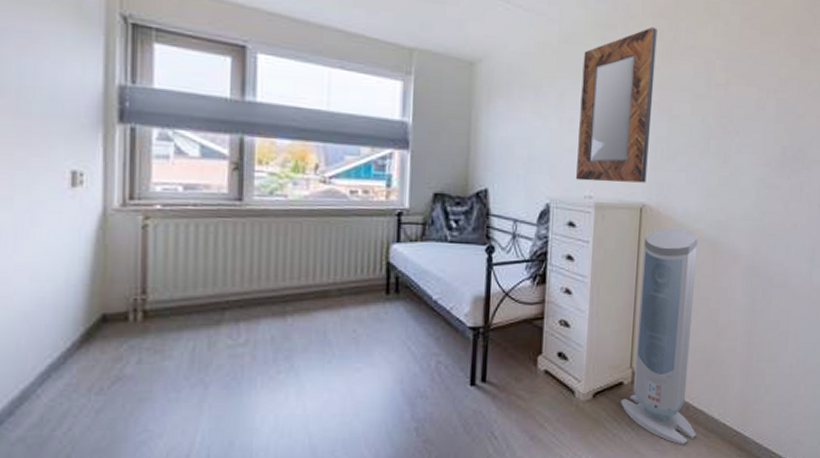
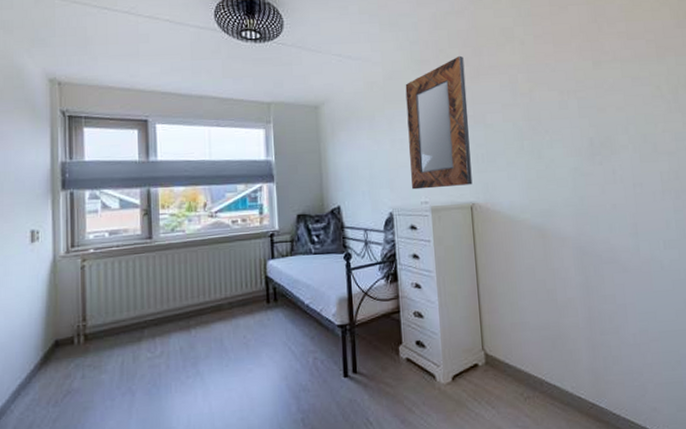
air purifier: present [621,227,698,445] -> none [478,220,554,420]

